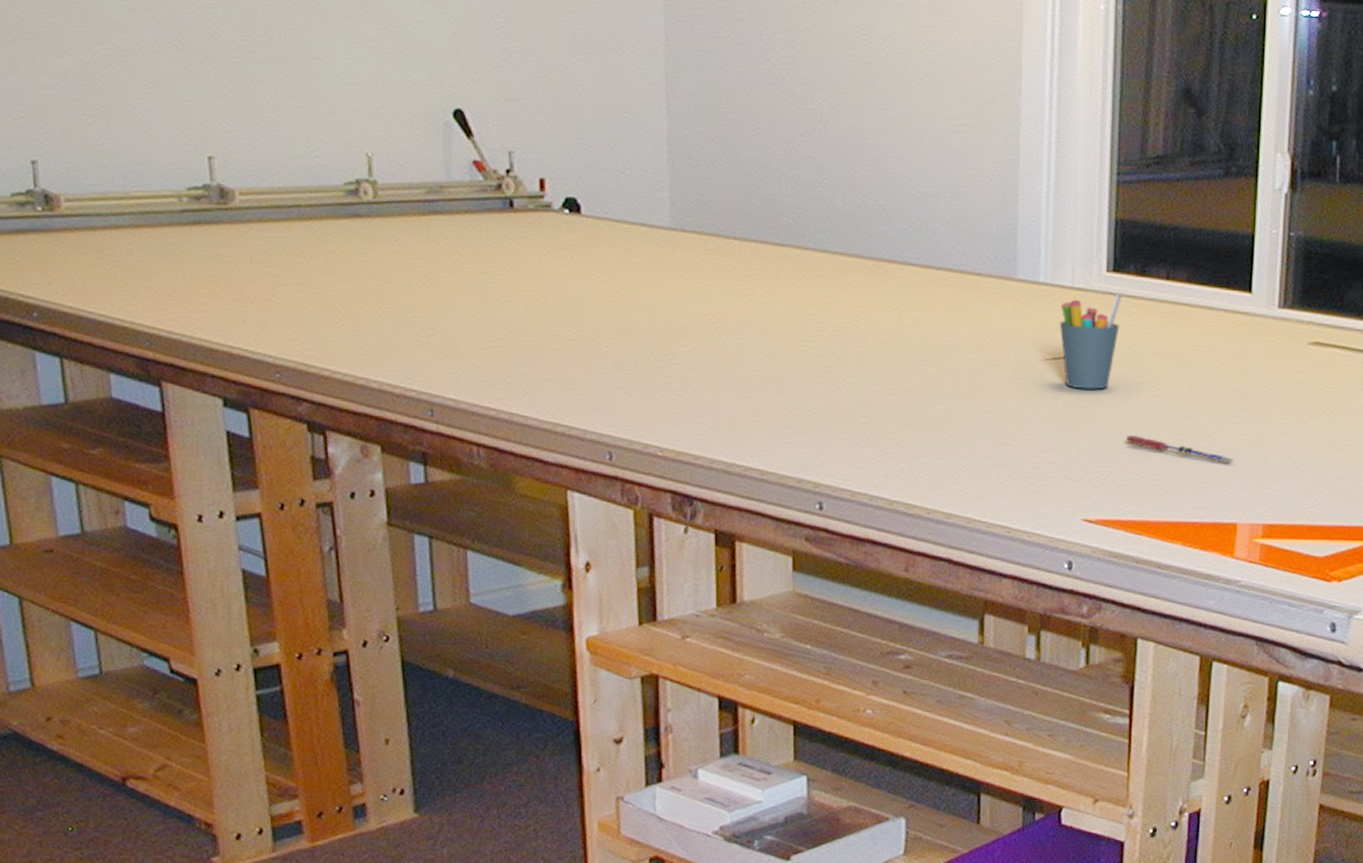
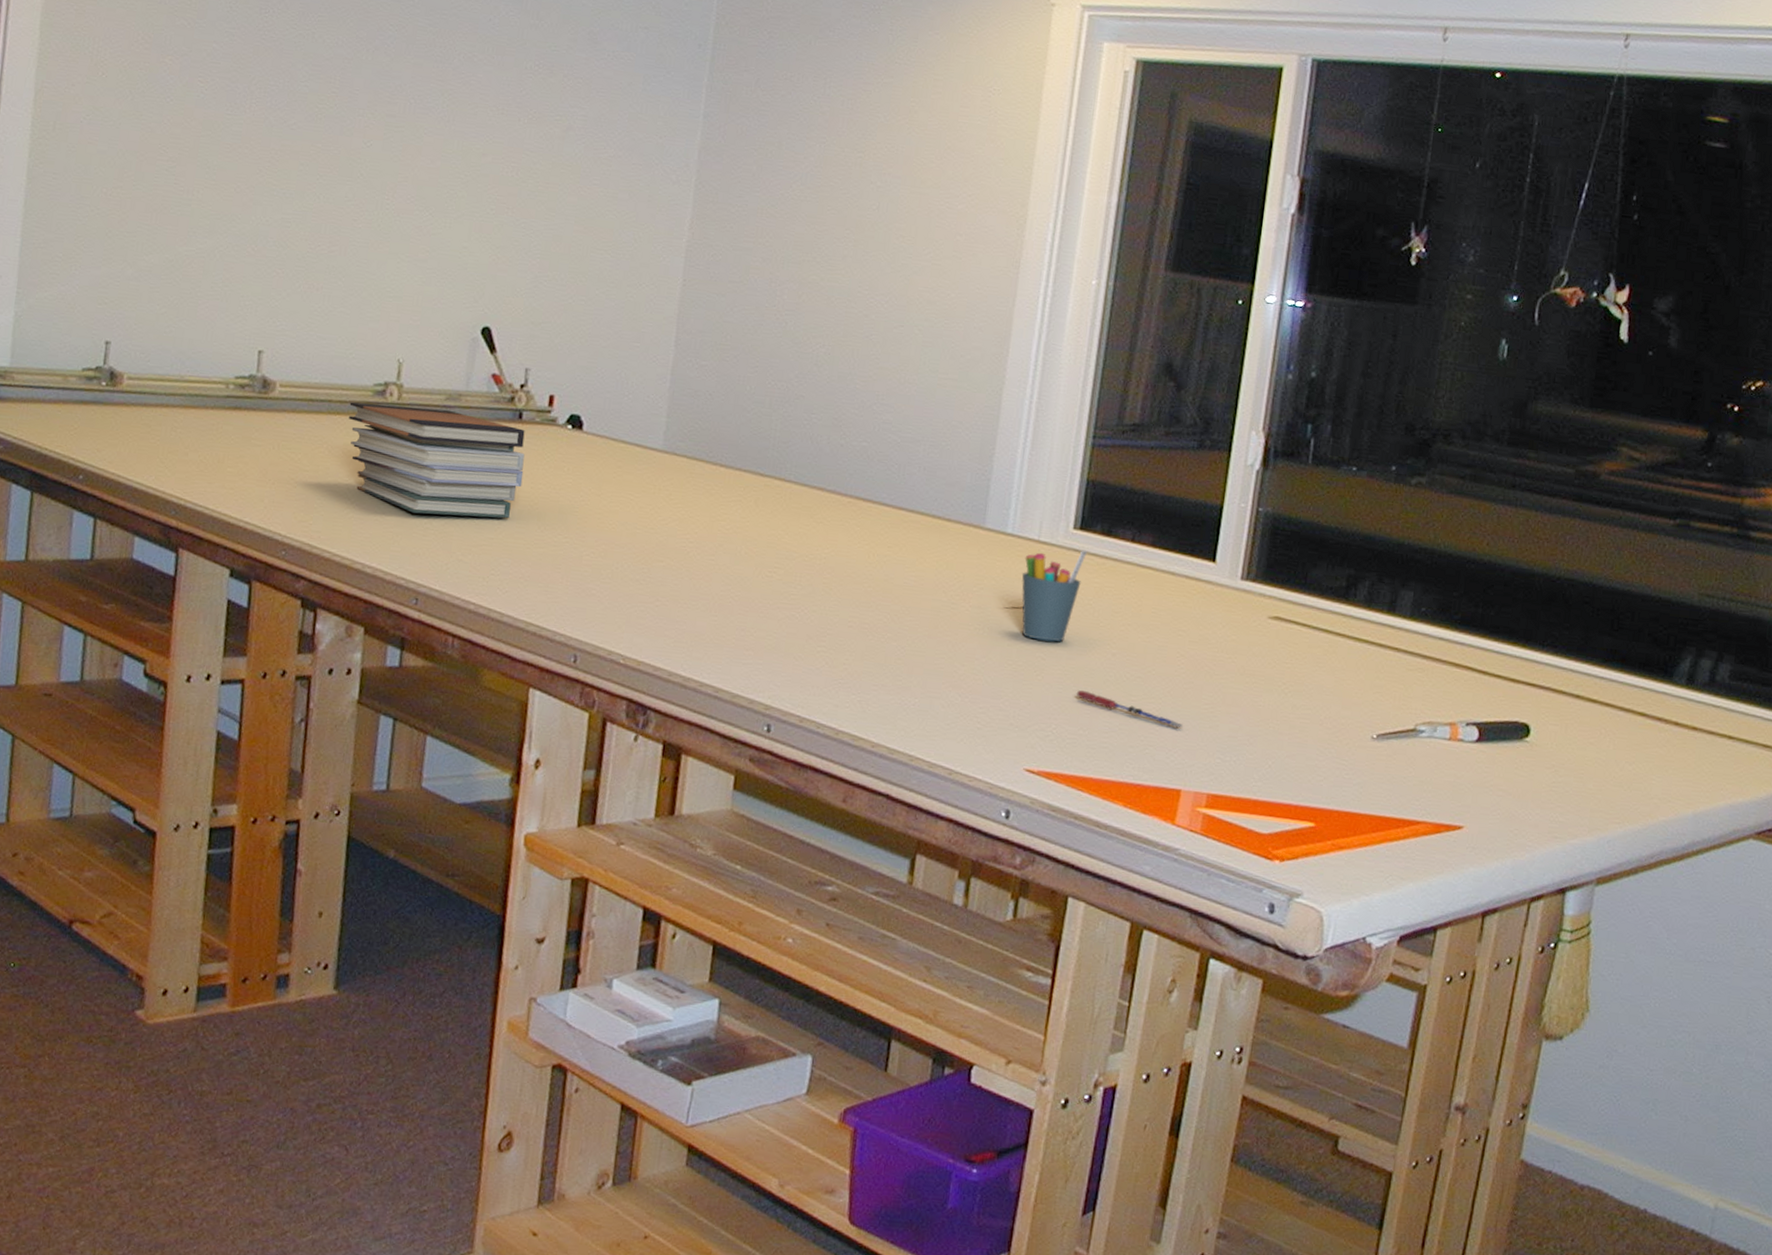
book stack: none [321,204,525,320] -> present [349,402,525,519]

